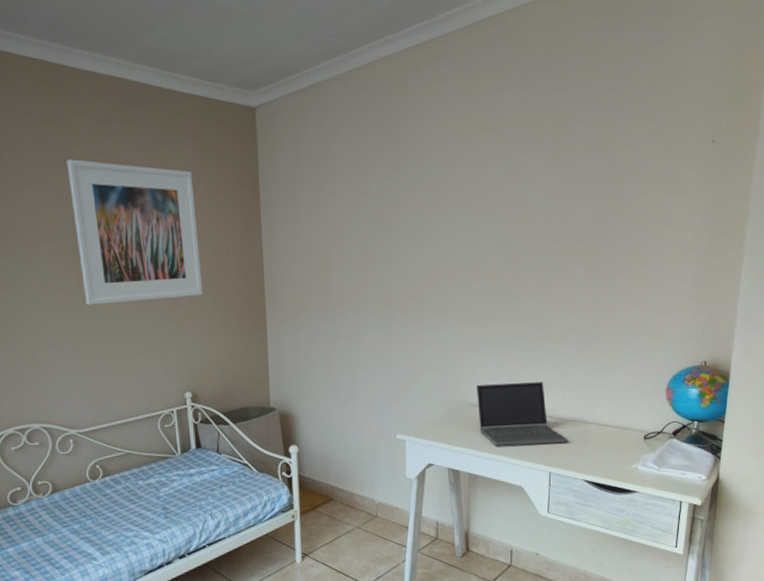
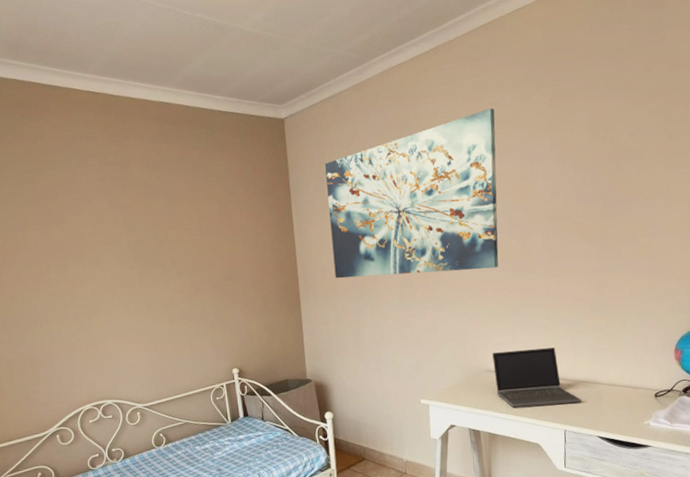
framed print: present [67,159,203,305] -> none [126,175,245,298]
wall art: none [301,113,490,295] -> present [325,108,499,279]

